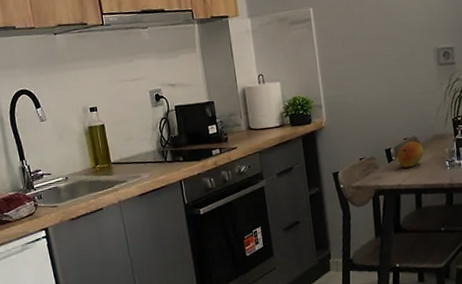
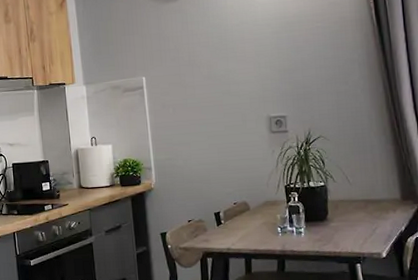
fruit: present [397,141,423,168] -> none [226,206,254,232]

